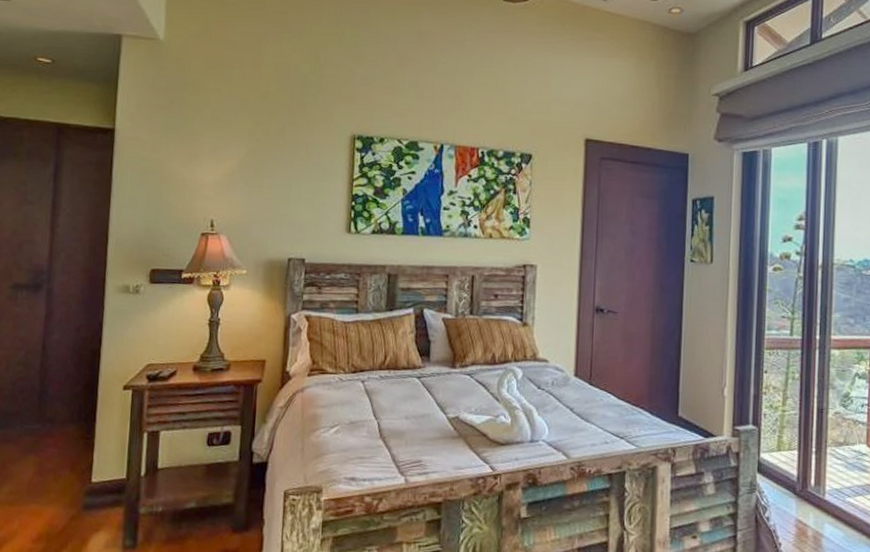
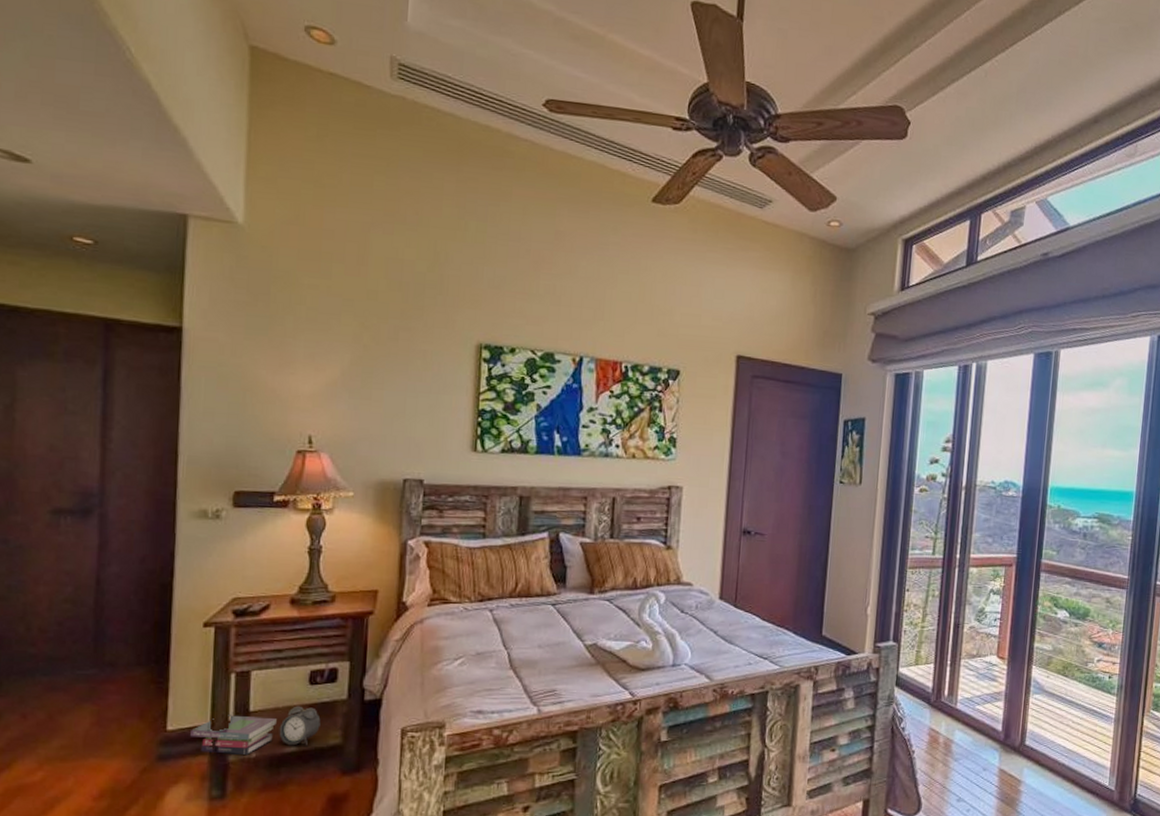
books: none [110,470,180,510] -> present [190,715,277,756]
alarm clock: none [180,465,216,504] -> present [278,706,321,746]

